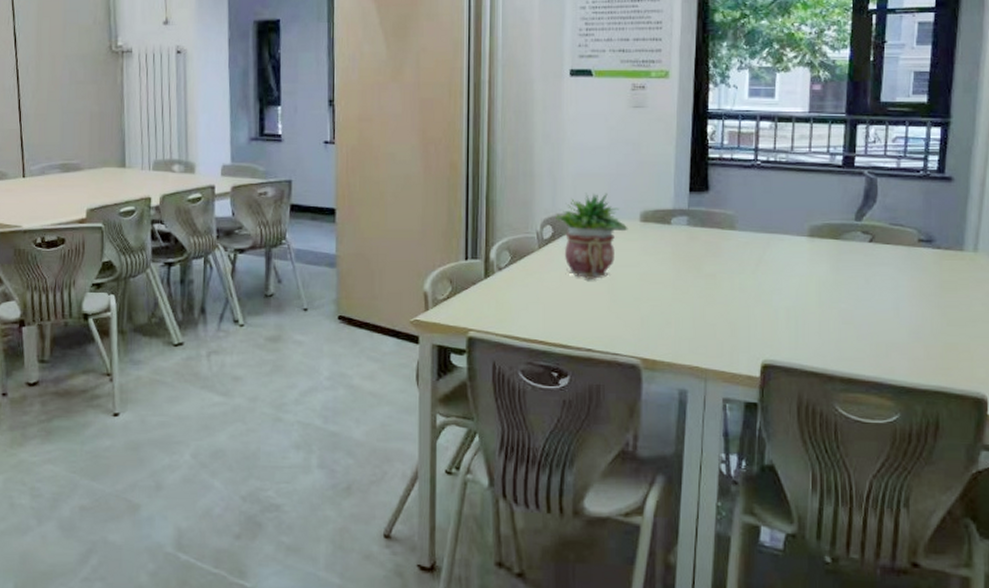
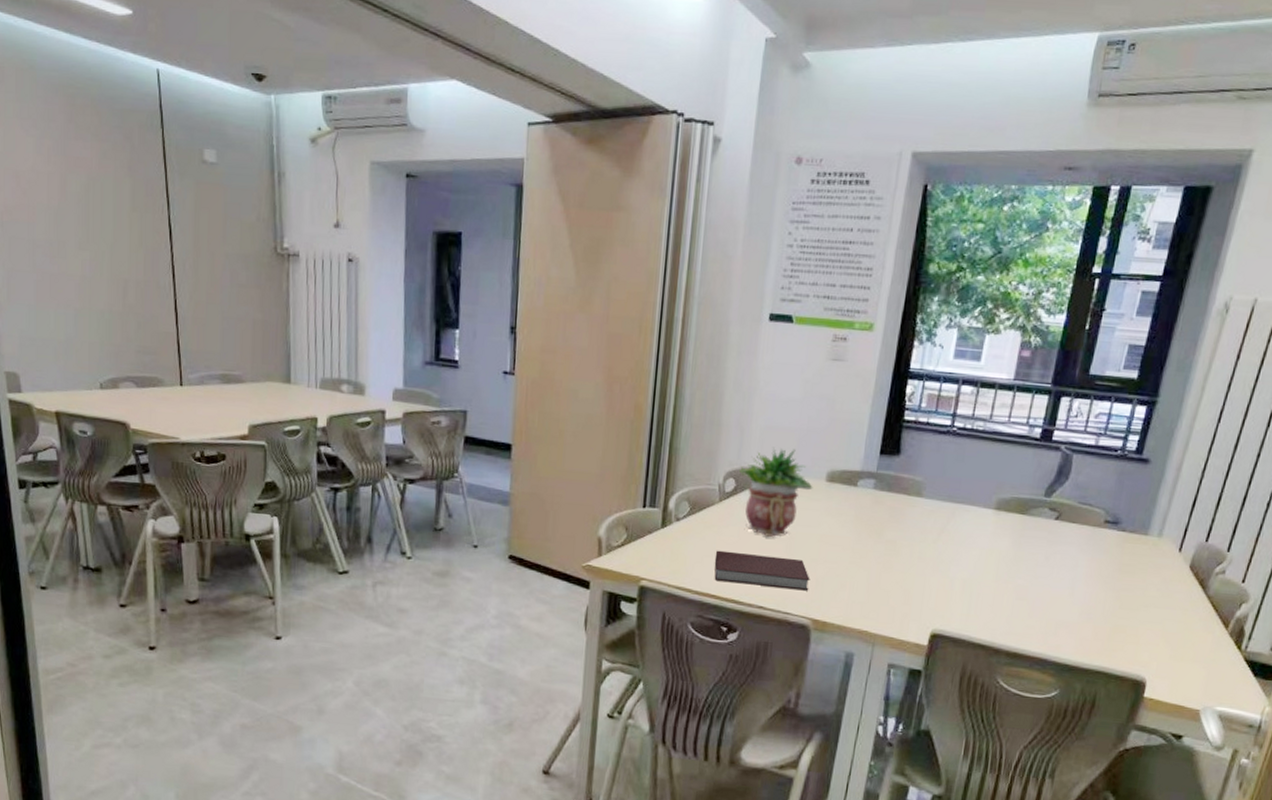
notebook: none [539,296,635,330] -> present [714,550,810,591]

